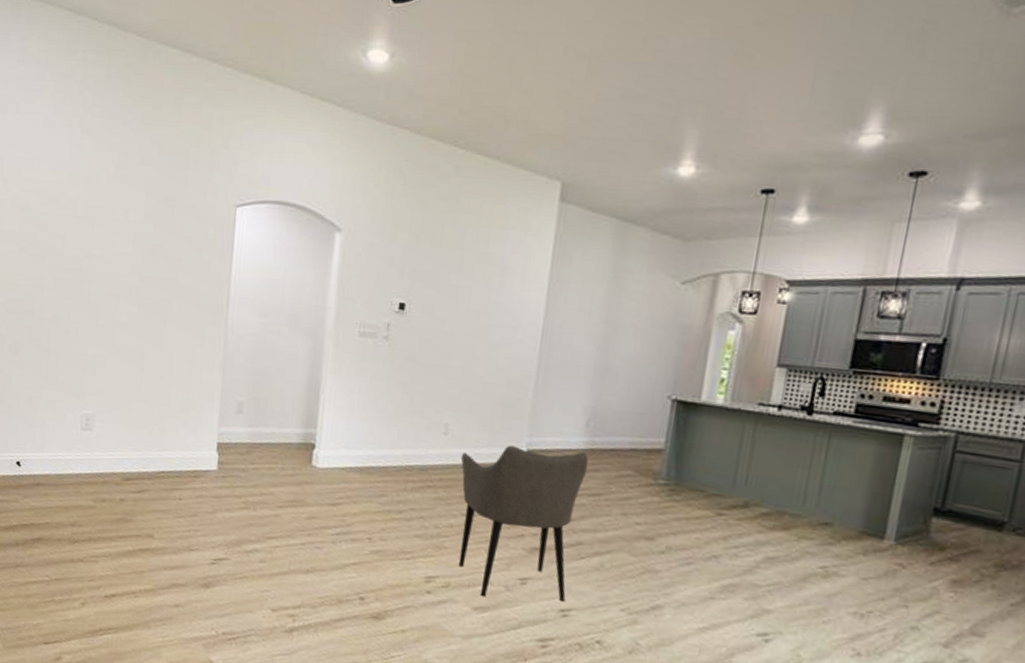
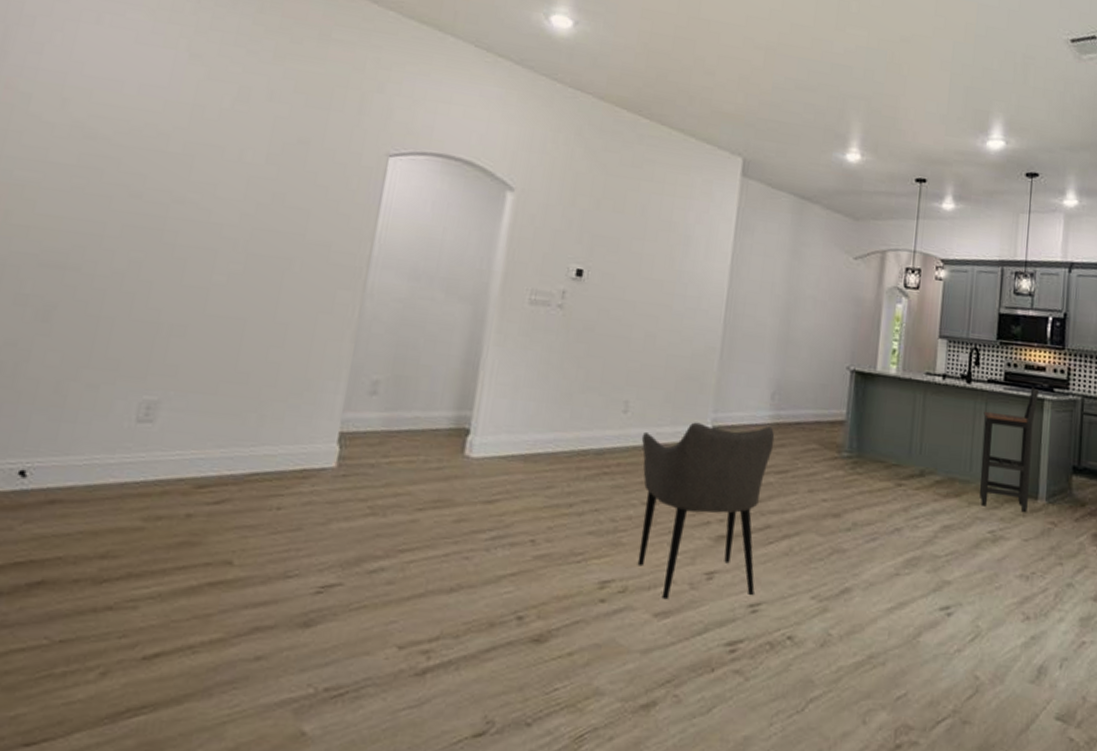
bar stool: none [812,421,900,552] -> present [979,387,1040,513]

